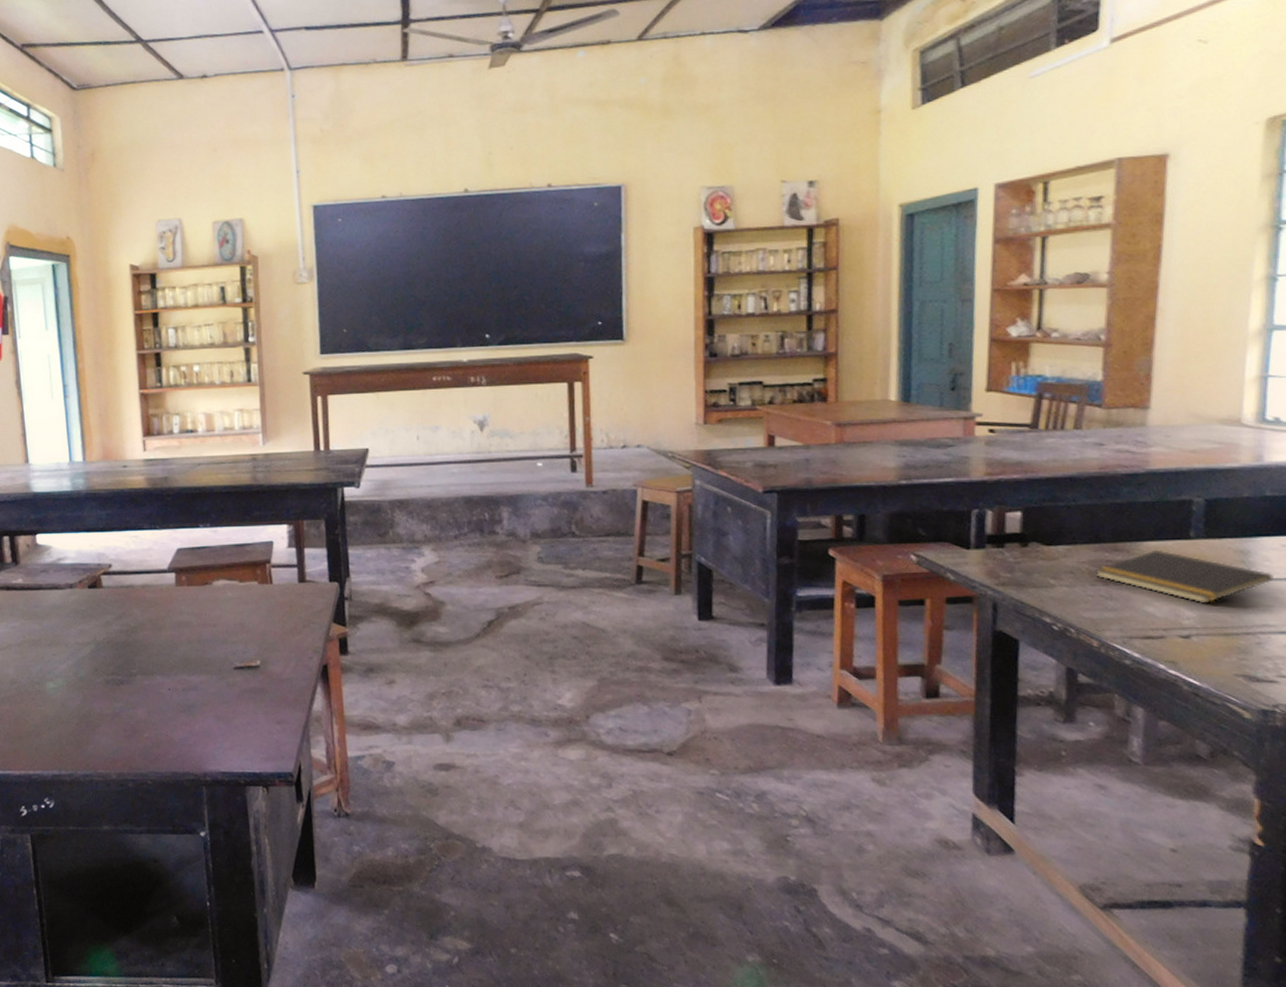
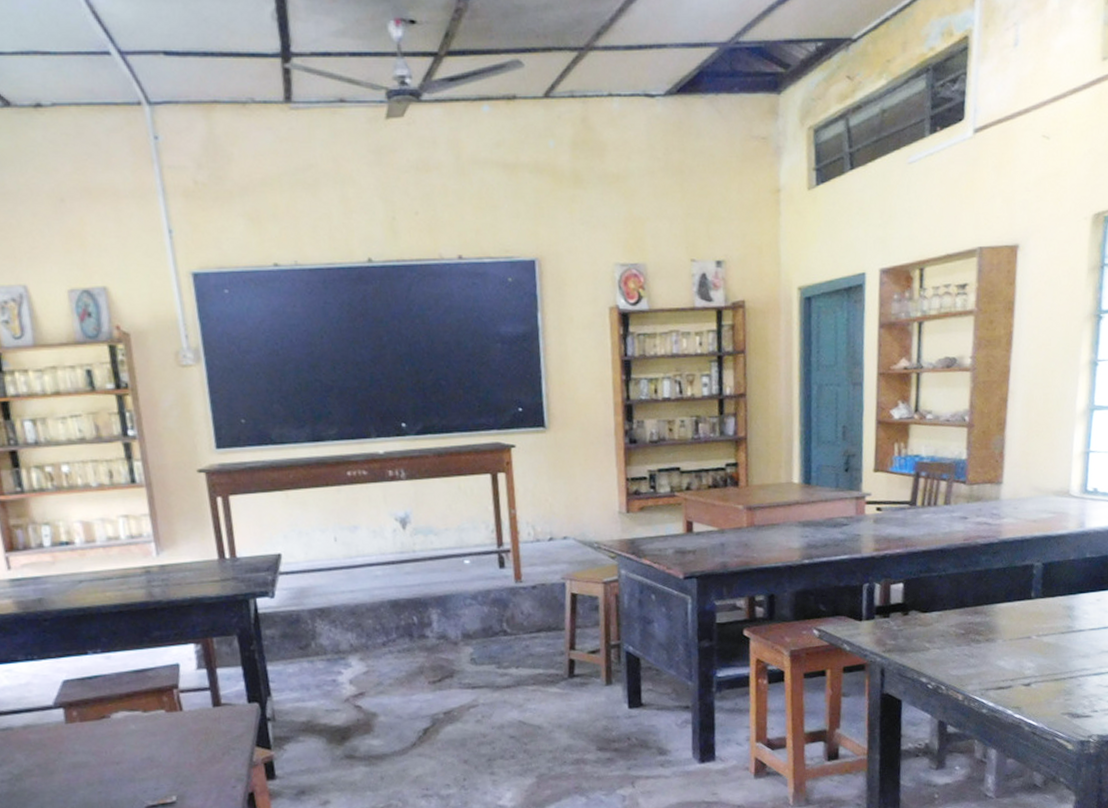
notepad: present [1095,549,1273,604] -> none [960,610,1090,655]

